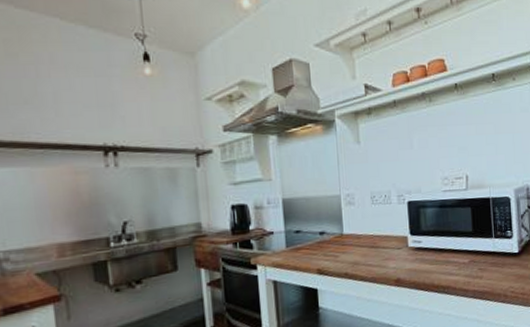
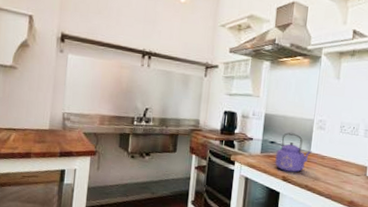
kettle: none [304,216,345,263] -> present [275,133,312,173]

